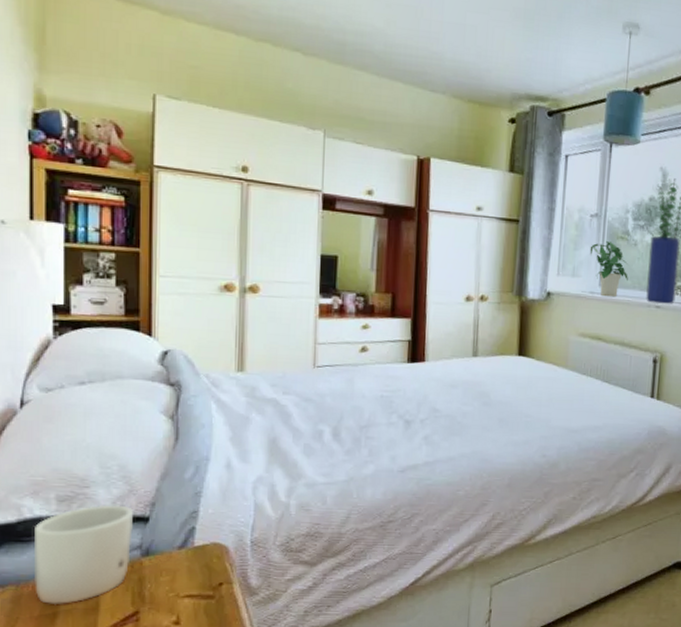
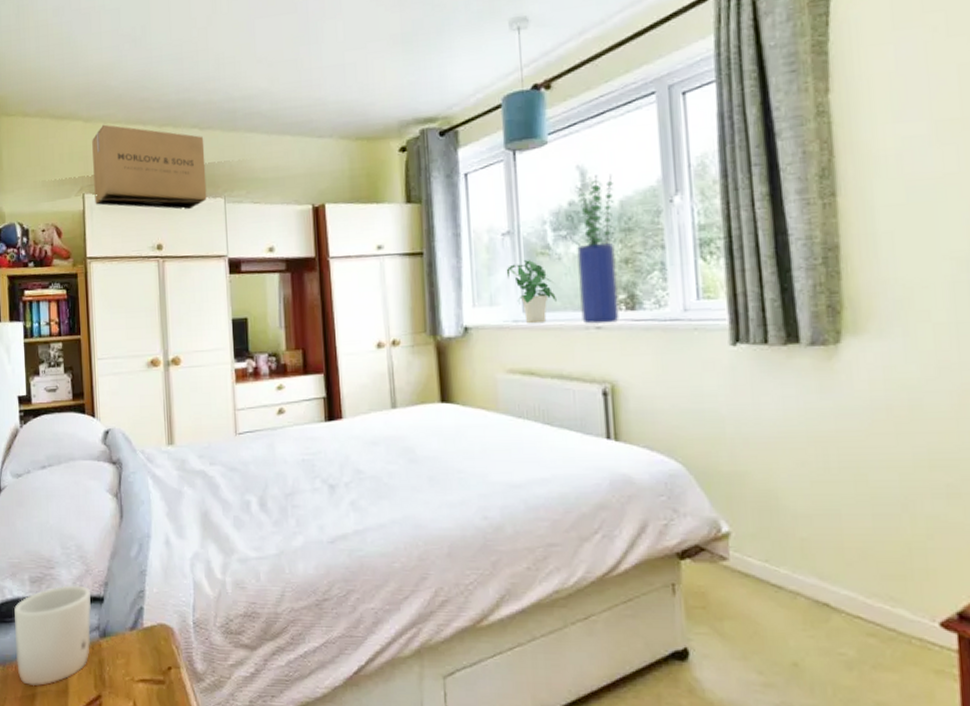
box: none [169,22,307,137] -> present [92,124,207,210]

